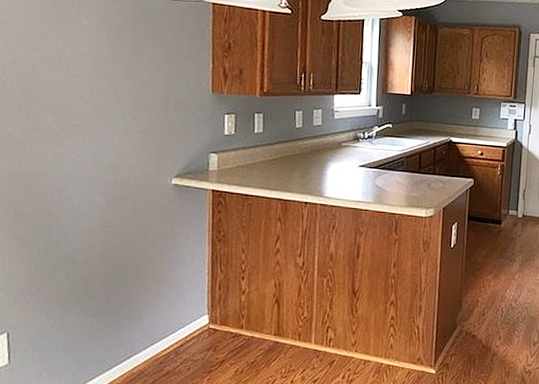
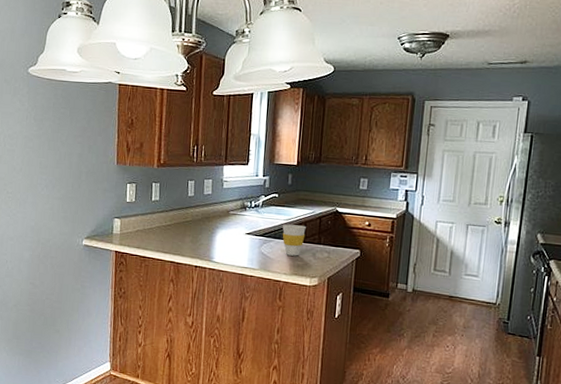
cup: none [396,155,421,188] -> present [282,224,306,256]

